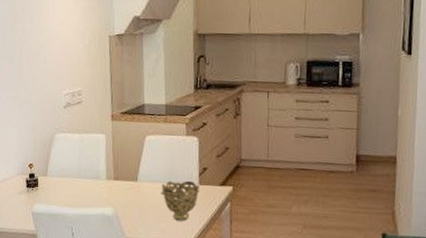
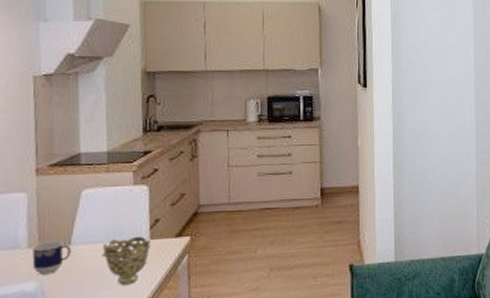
cup: none [109,175,138,203] -> present [31,240,71,275]

